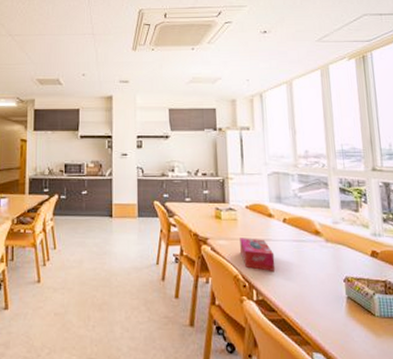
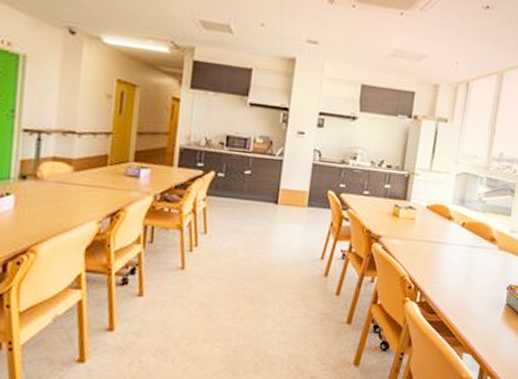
tissue box: present [240,238,276,271] -> none [412,238,446,275]

